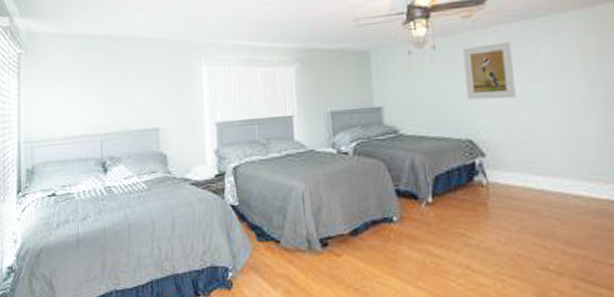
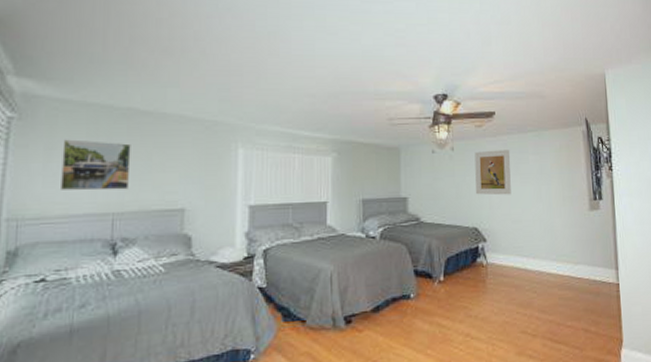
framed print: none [58,68,112,115] -> present [61,139,131,191]

